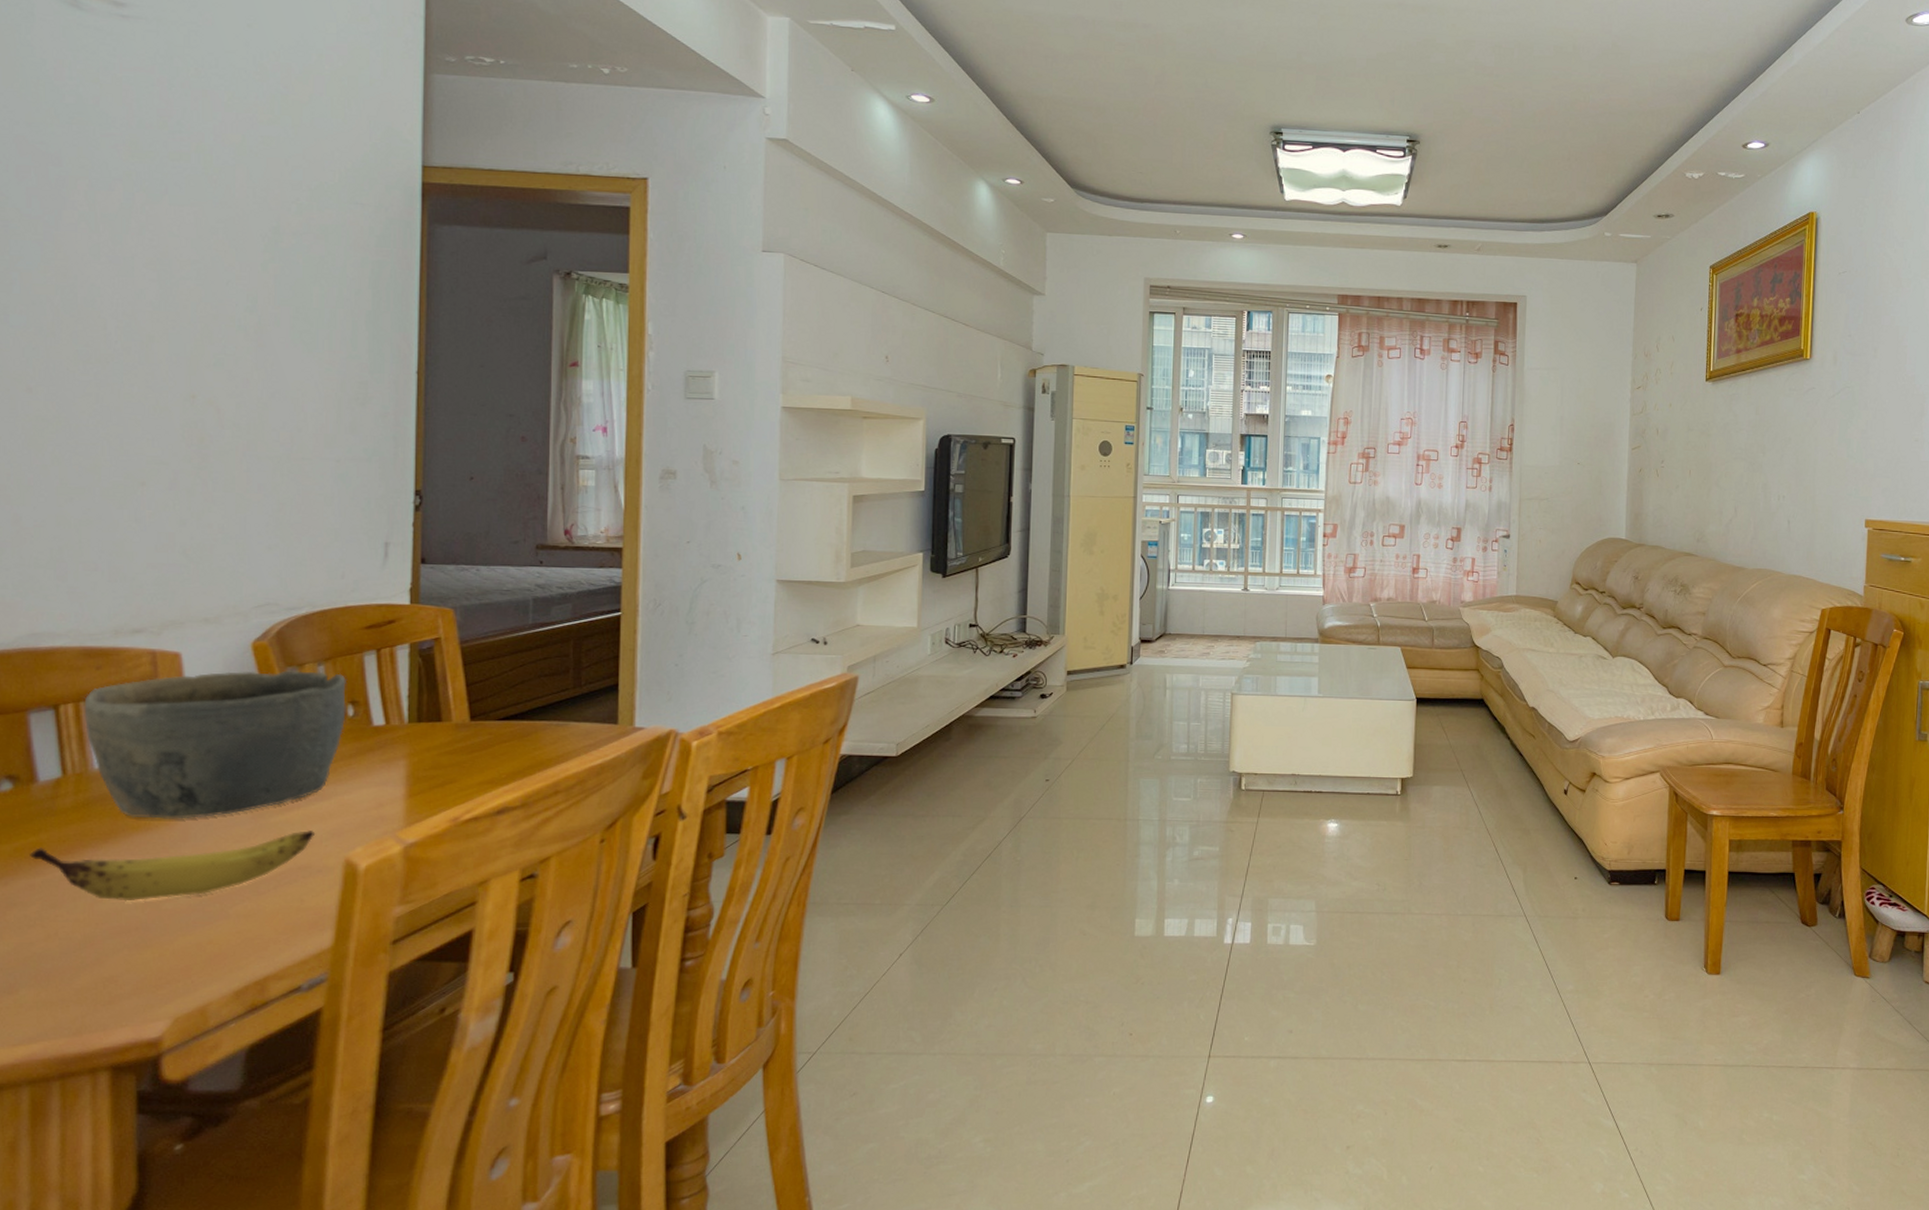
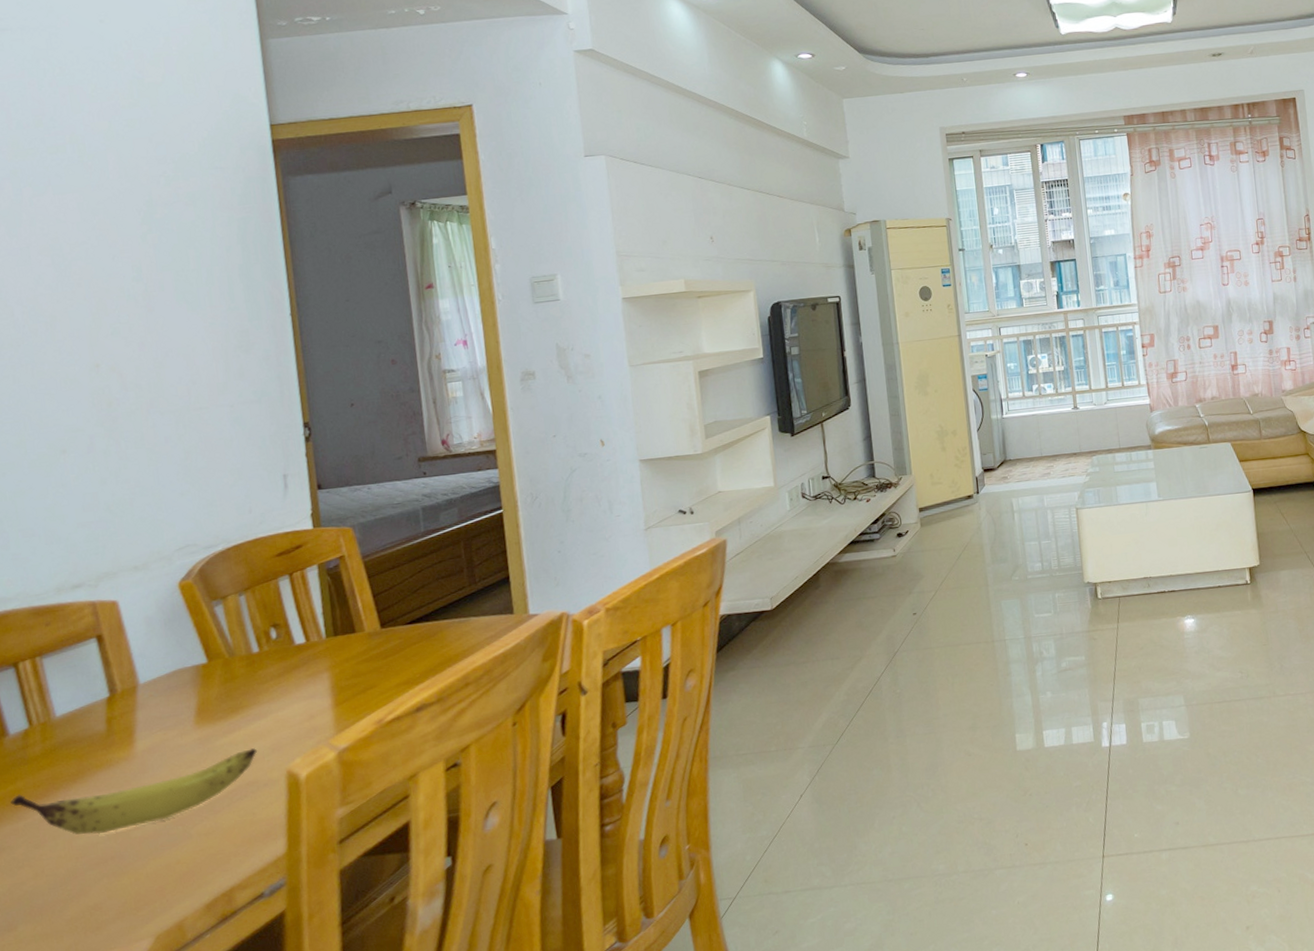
bowl: present [84,670,346,819] -> none [40,600,271,758]

